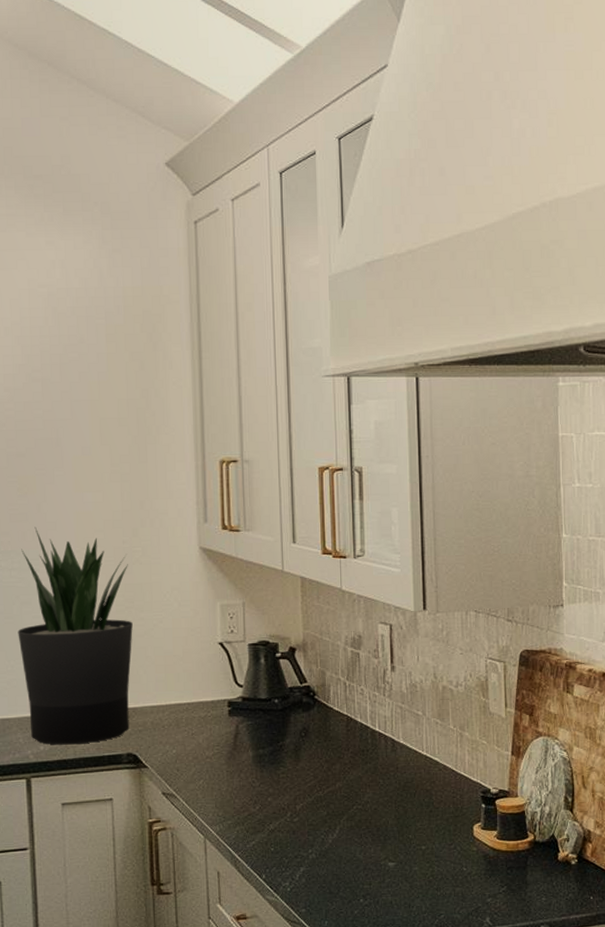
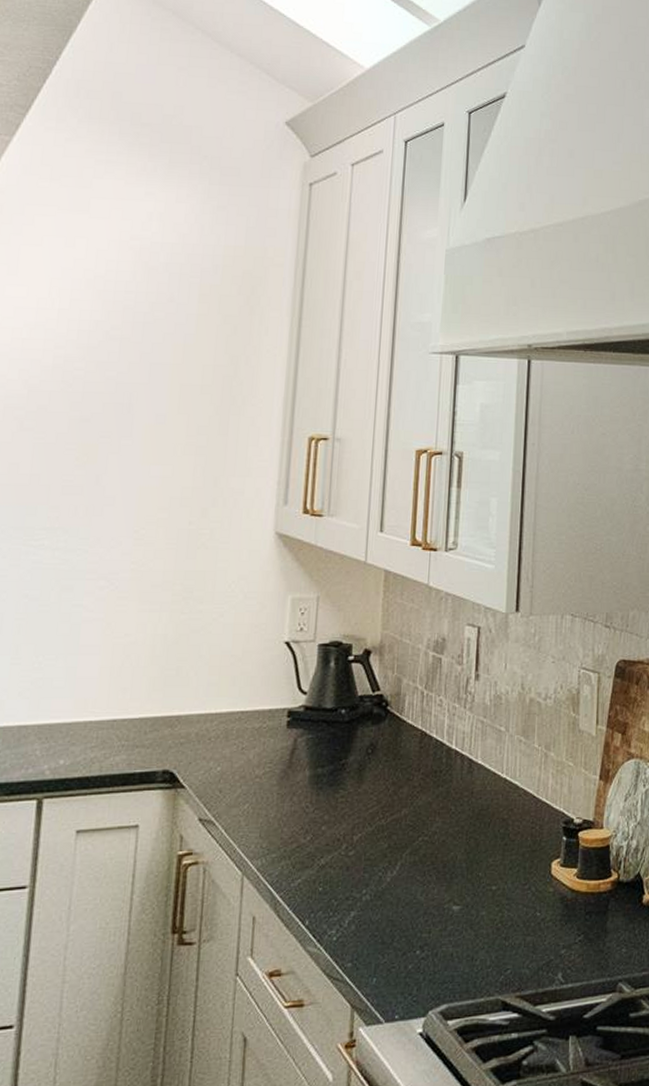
planter: present [18,526,133,745] -> none [51,501,192,759]

